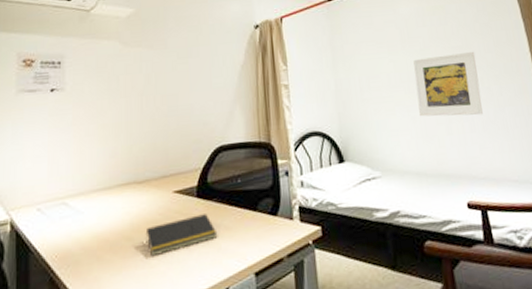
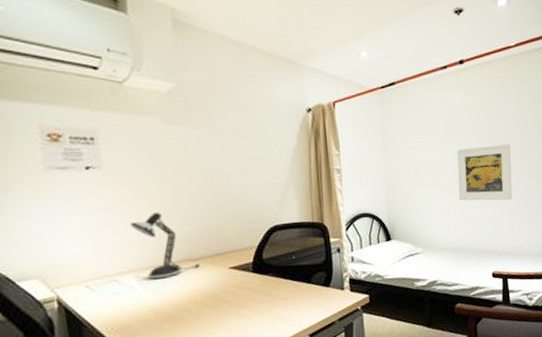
desk lamp: none [84,132,146,202] -> present [131,212,201,279]
notepad: present [145,214,218,256] -> none [203,286,275,324]

